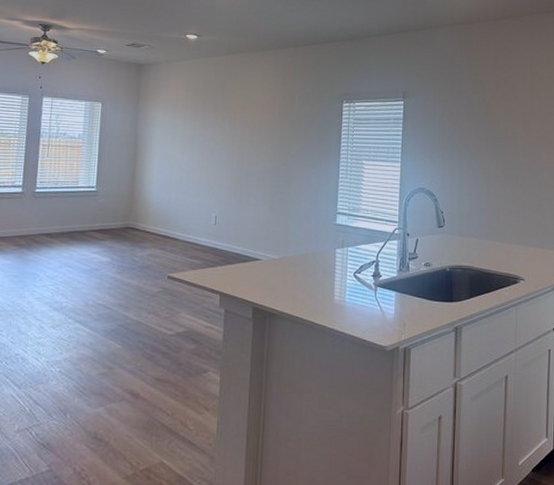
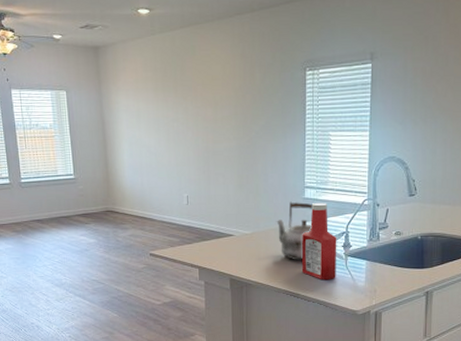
kettle: none [305,227,344,290] -> present [275,201,312,261]
ketchup bottle: none [329,230,367,312] -> present [301,203,337,280]

